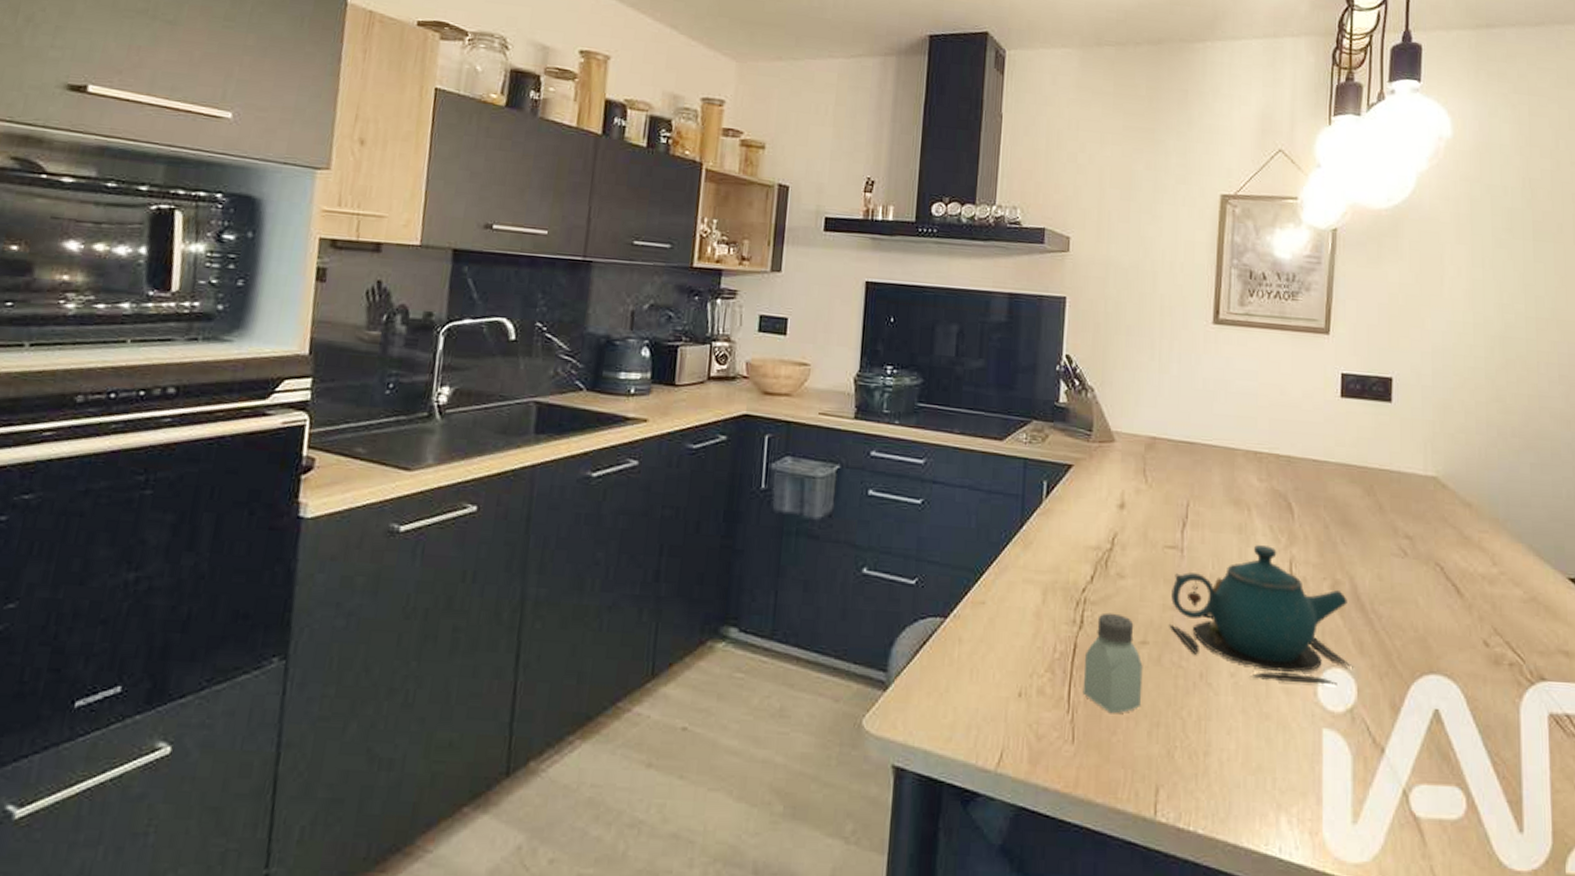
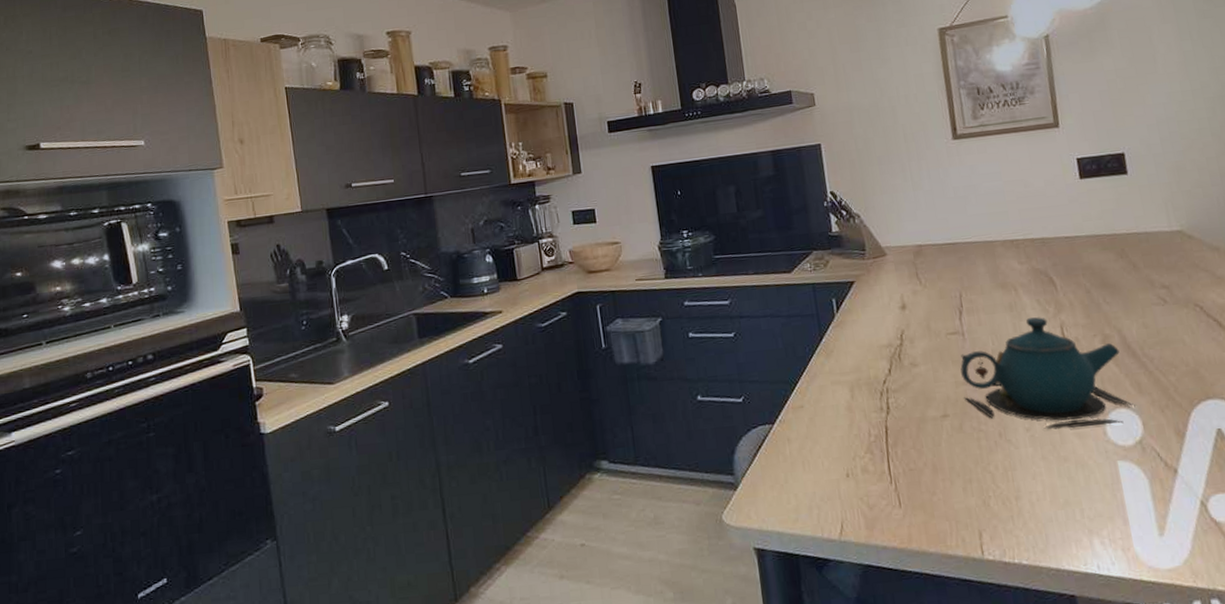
saltshaker: present [1082,612,1143,714] -> none [896,396,952,479]

